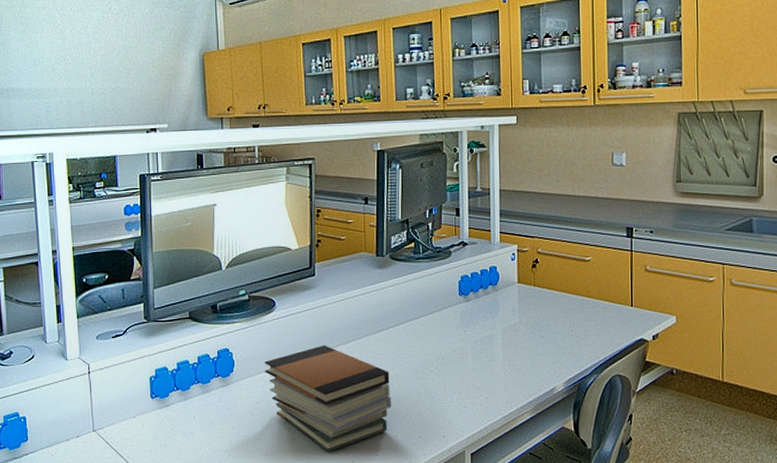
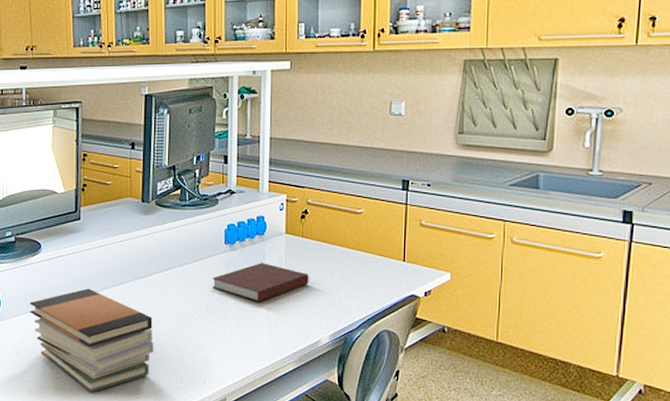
notebook: none [447,313,542,352] -> present [212,263,309,303]

